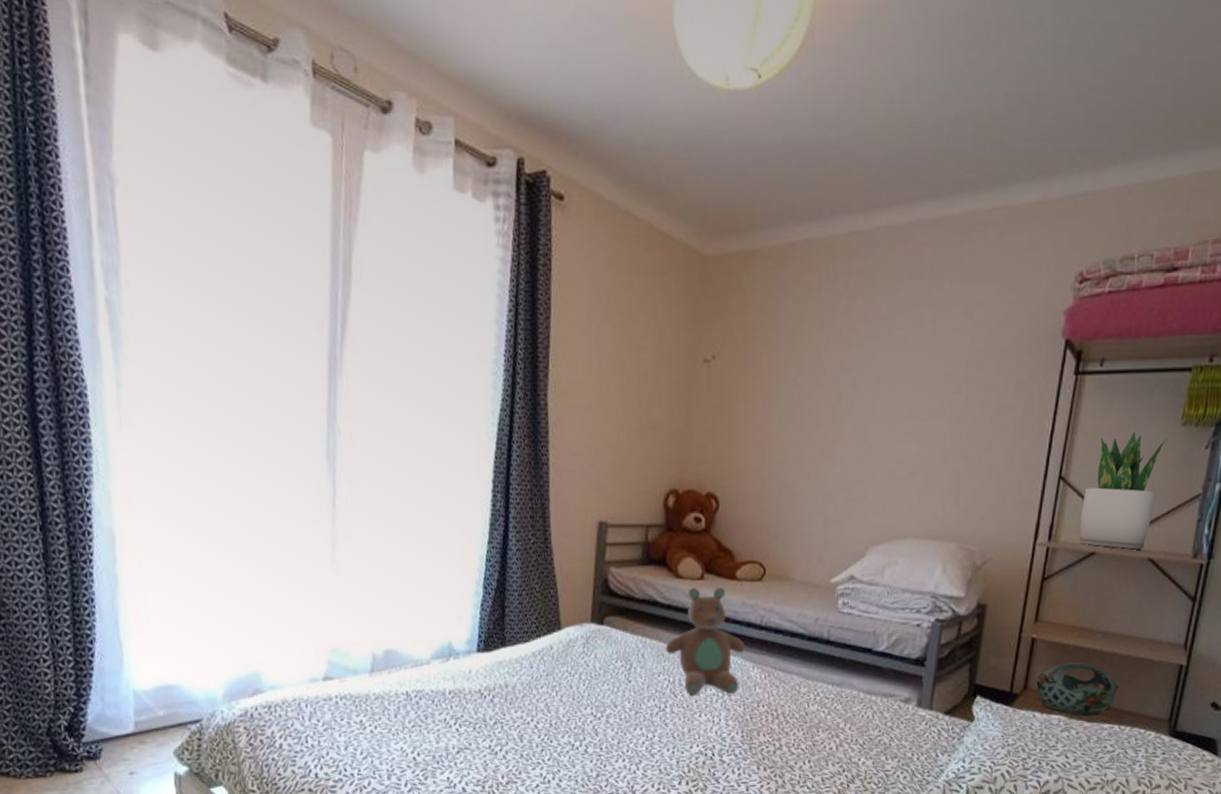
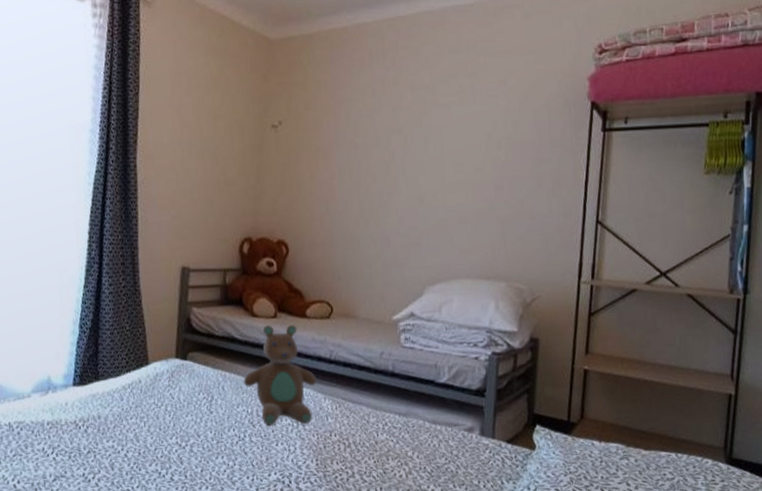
decorative basket: present [1036,662,1119,717] -> none [592,392,672,445]
planter: present [1080,432,1167,550] -> none [620,181,693,286]

